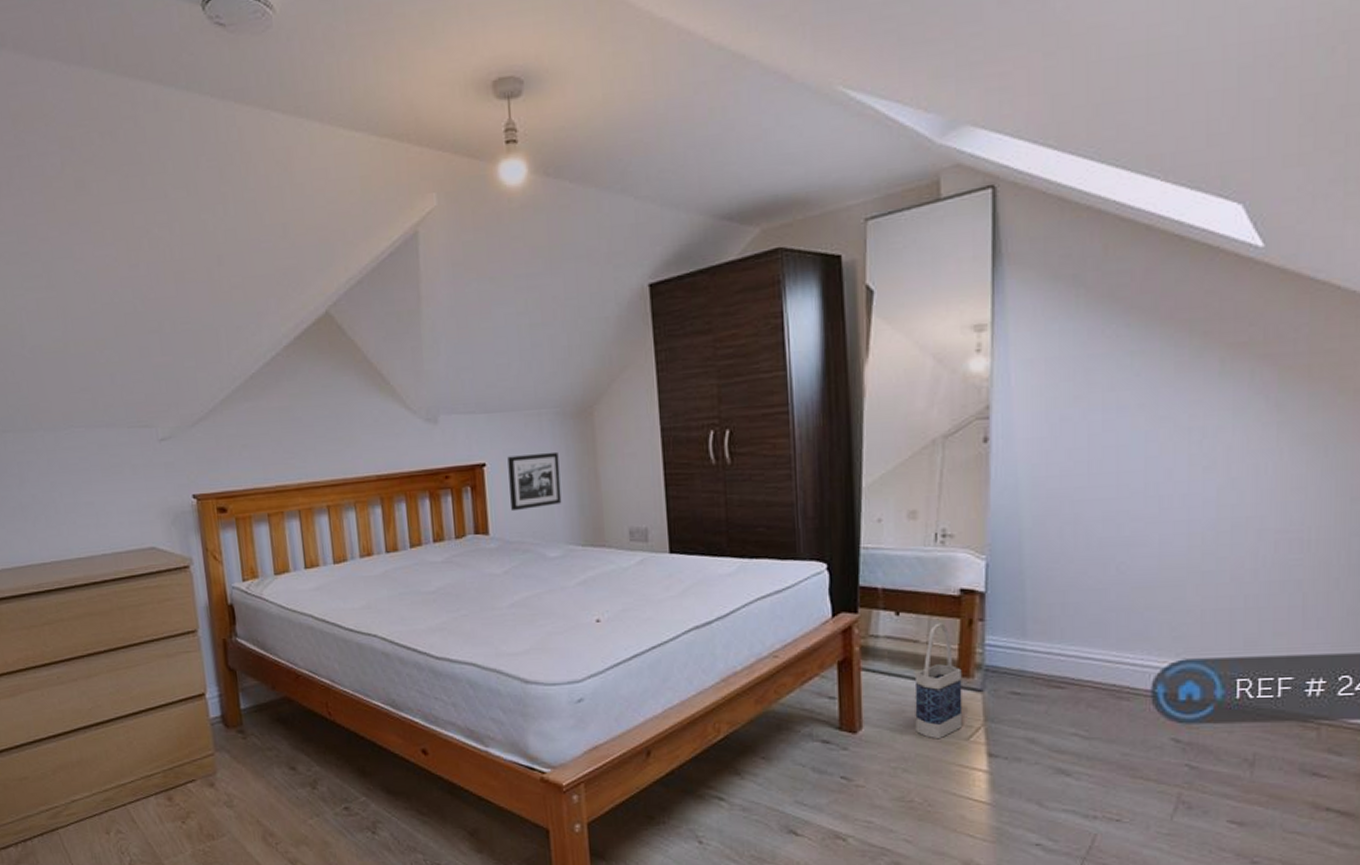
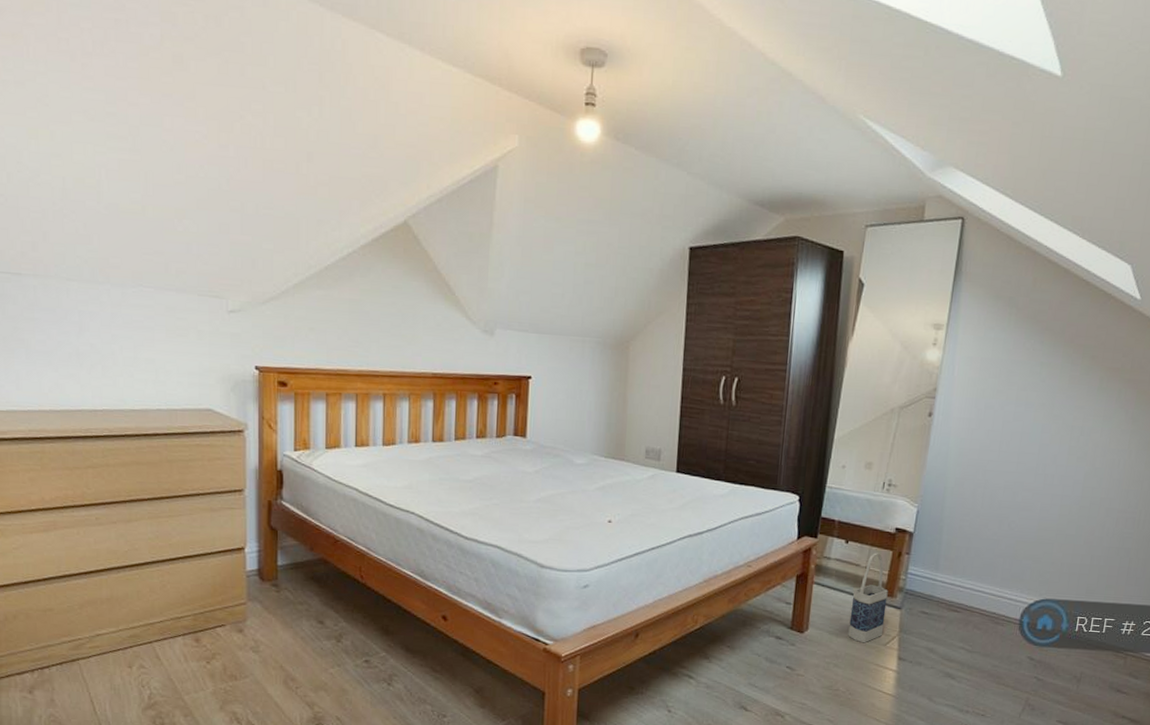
picture frame: present [507,451,562,512] -> none [549,373,595,421]

